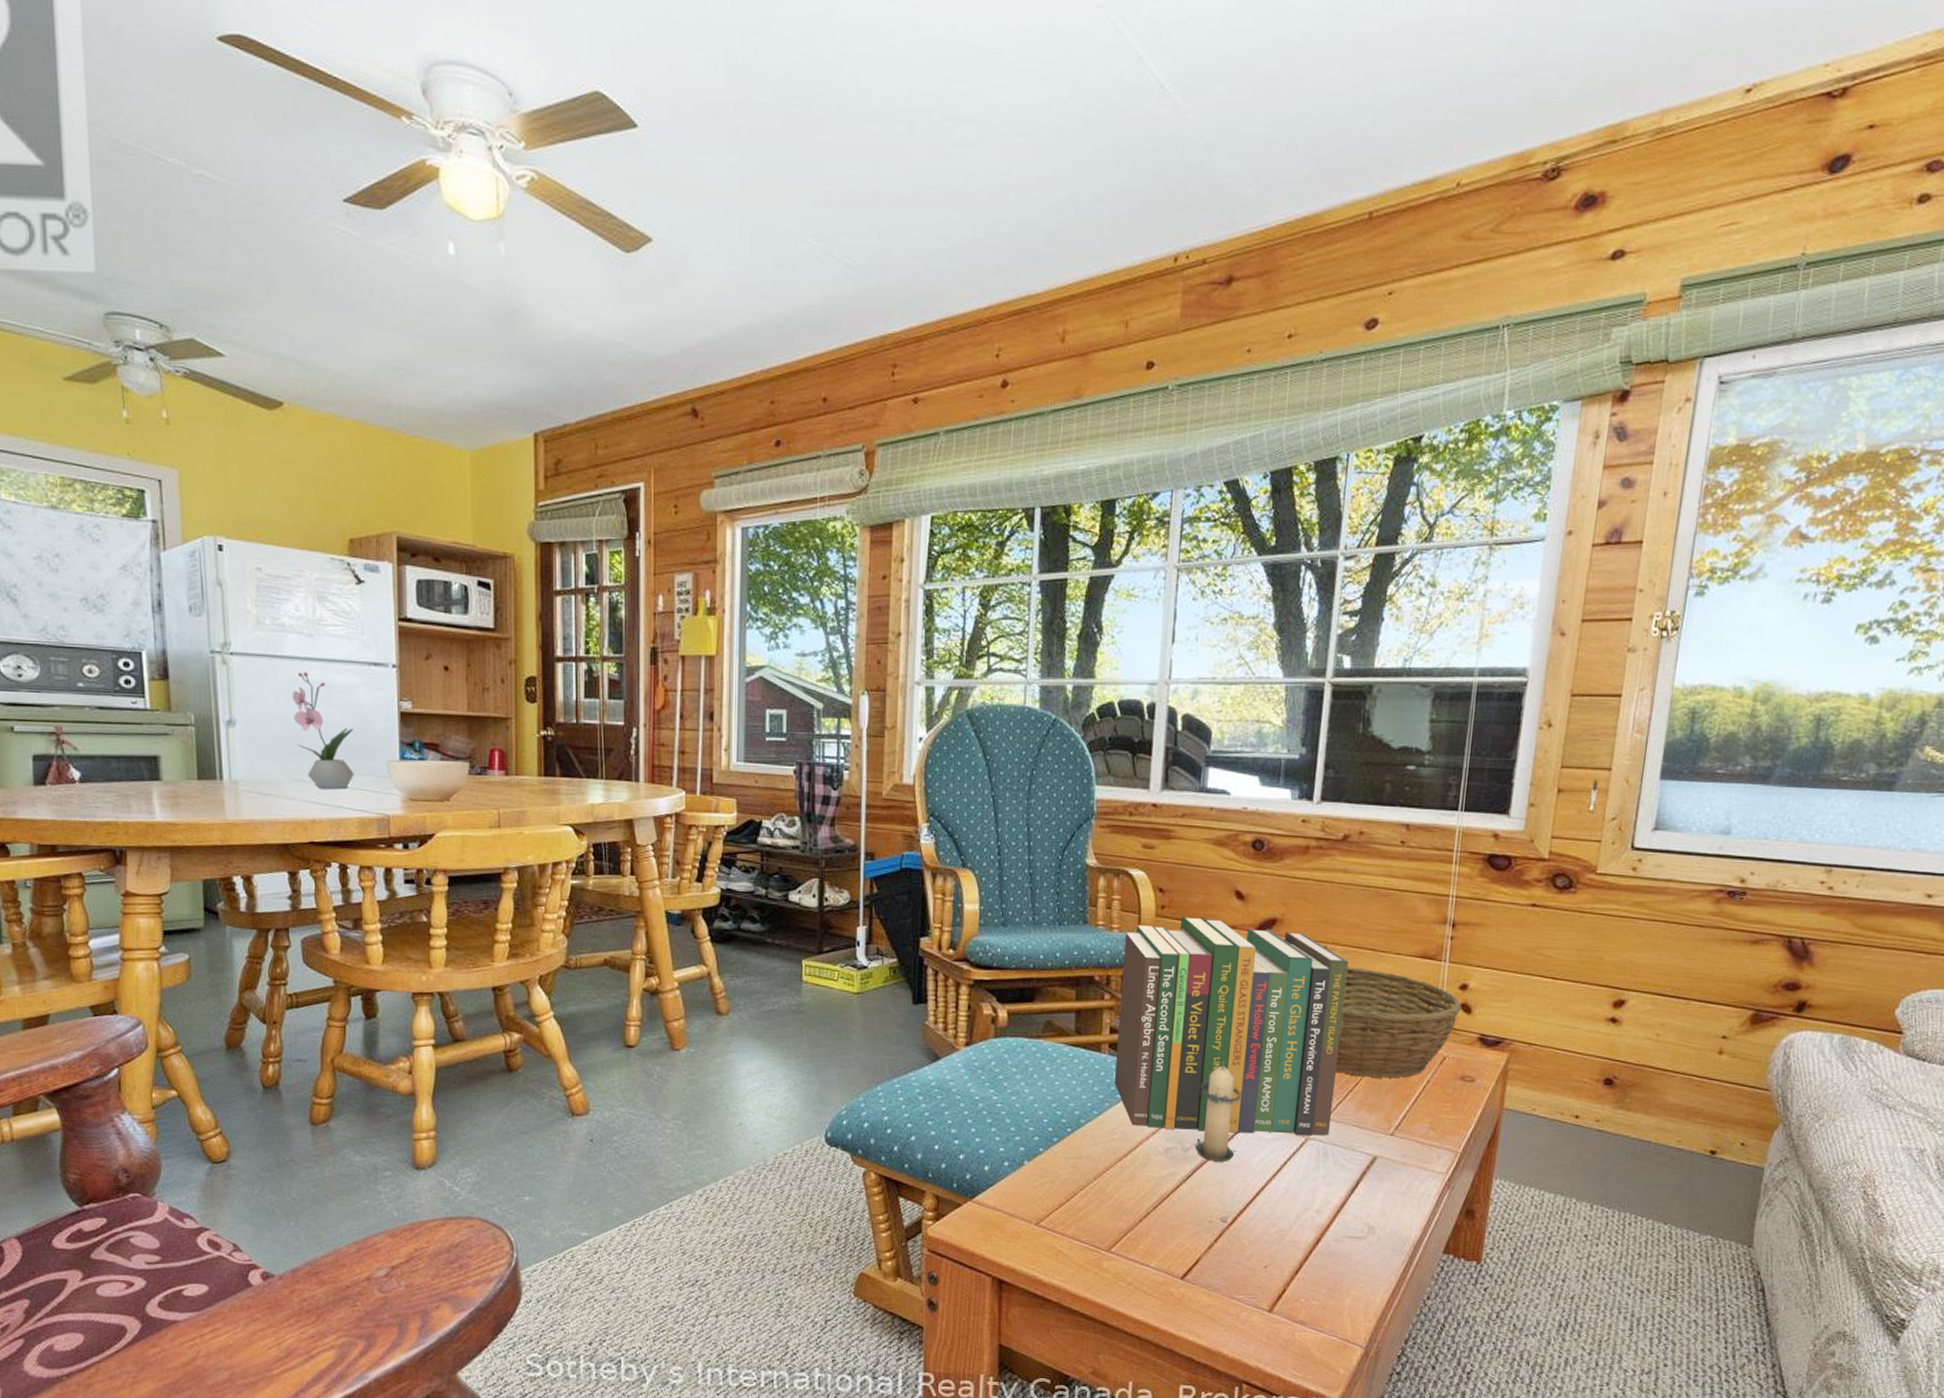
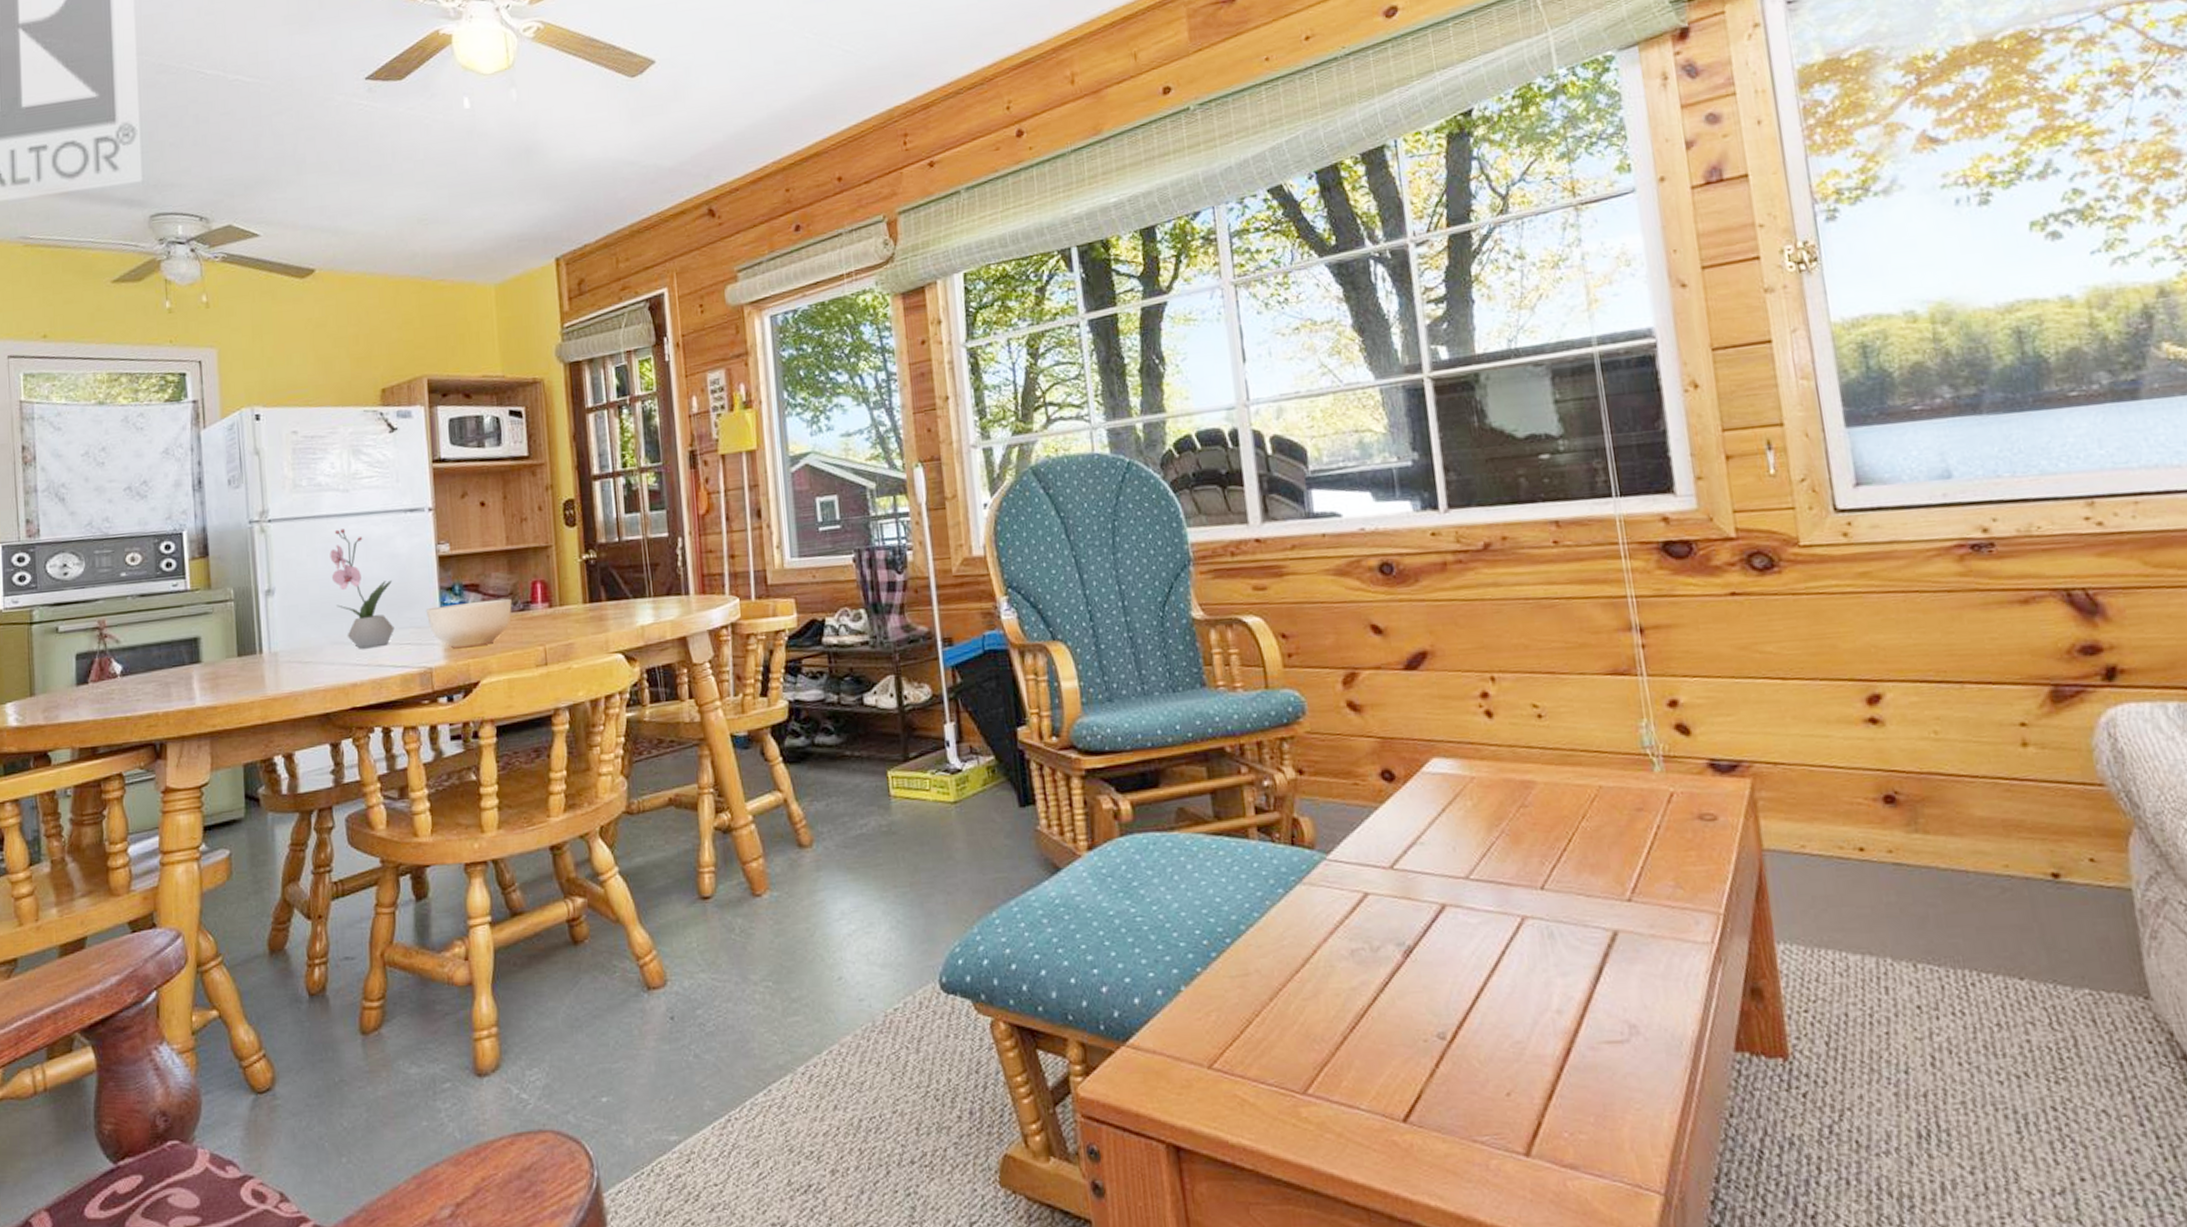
books: present [1113,915,1349,1135] -> none [1252,659,1549,927]
candle: present [1194,1060,1243,1162] -> none [1375,830,1436,961]
basket: present [1335,967,1462,1078] -> none [1523,696,1677,831]

